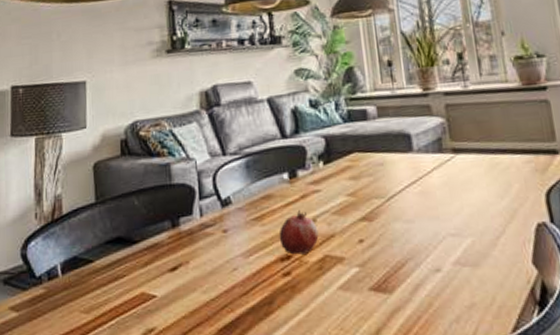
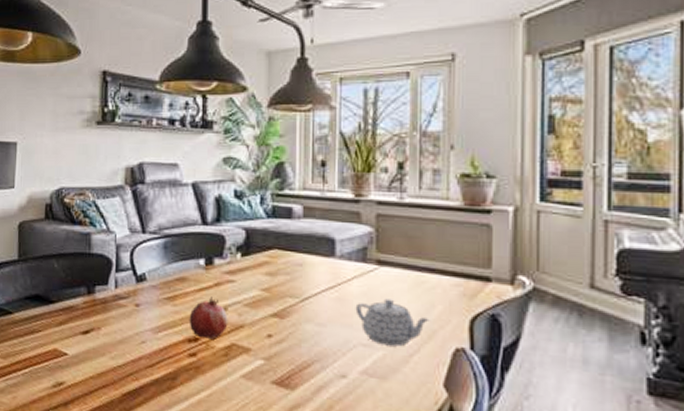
teapot: none [439,184,511,232] -> present [355,298,431,347]

